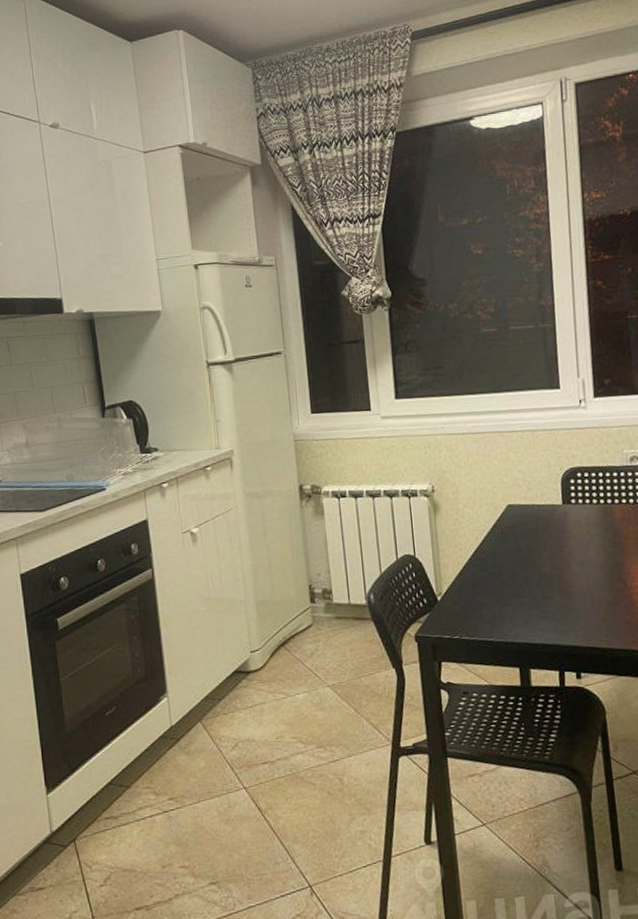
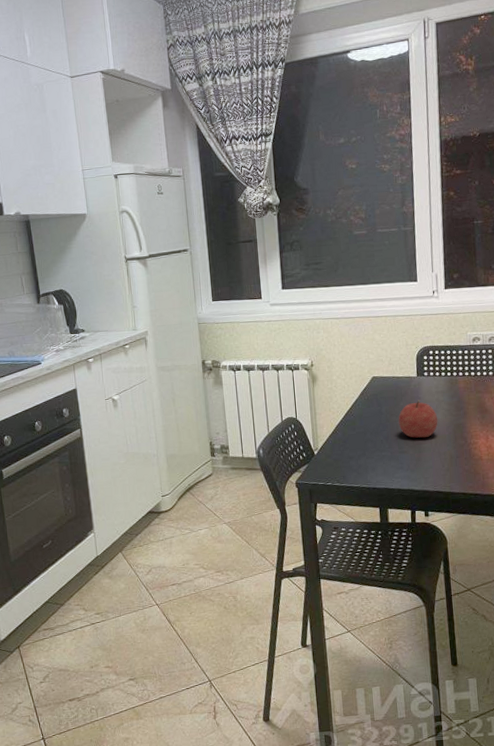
fruit: none [540,533,590,581] -> present [398,399,438,438]

